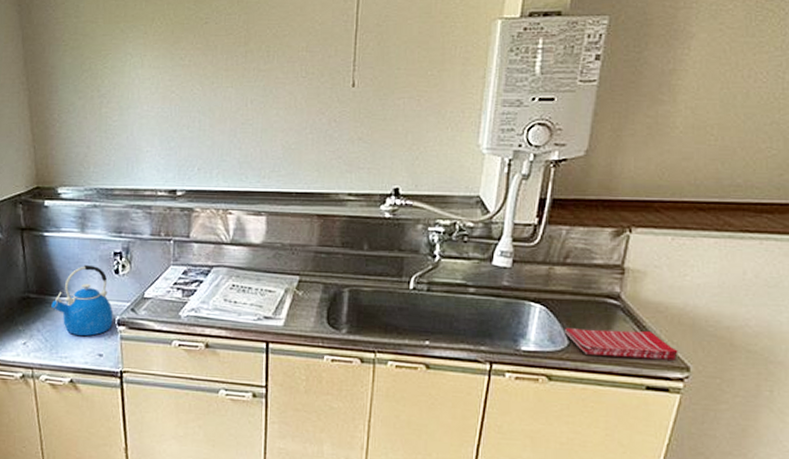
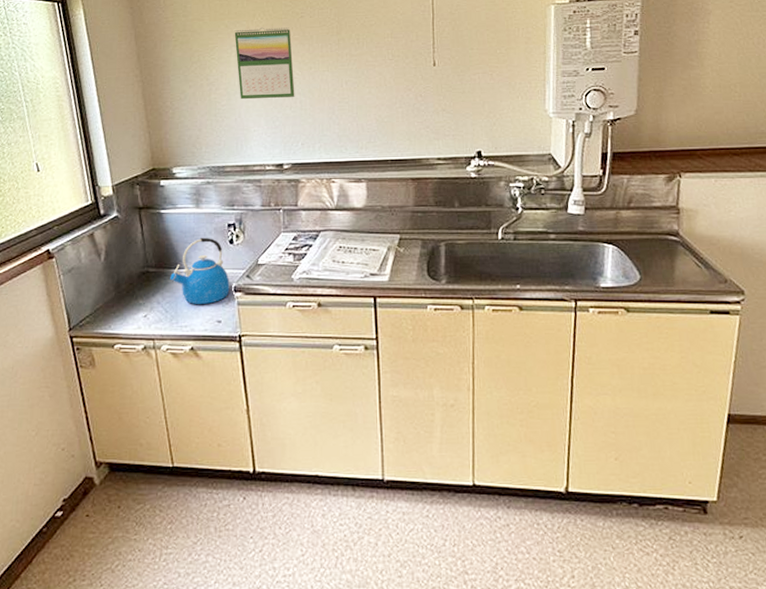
calendar: none [130,33,194,116] -> present [234,27,295,100]
dish towel: present [564,328,678,360] -> none [635,261,733,287]

